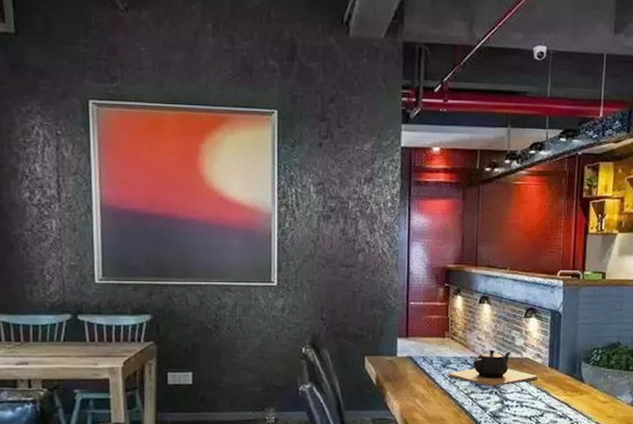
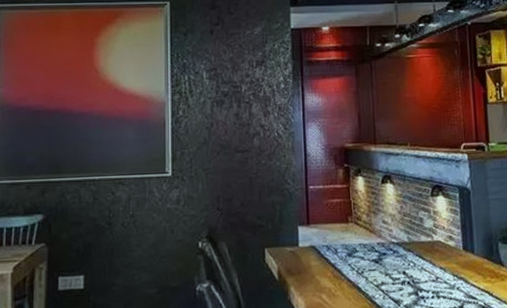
teapot: present [448,349,538,387] -> none [355,233,453,276]

